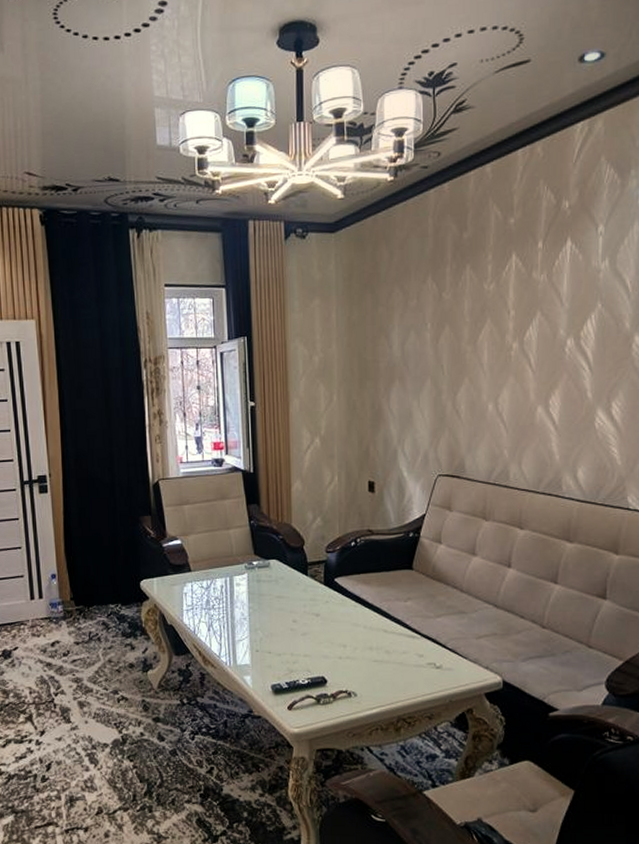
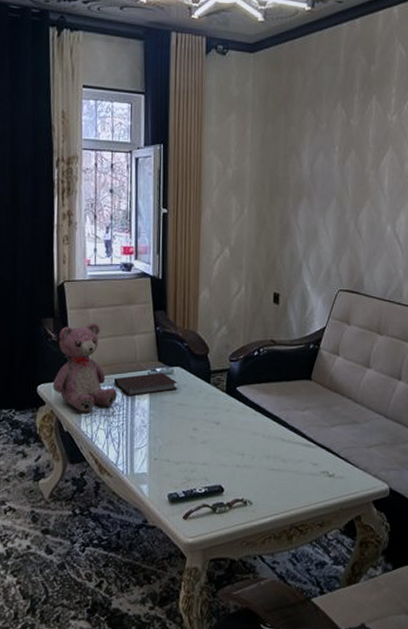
teddy bear: none [154,519,216,606] -> present [53,323,117,412]
notebook: none [212,566,275,590] -> present [113,373,178,396]

